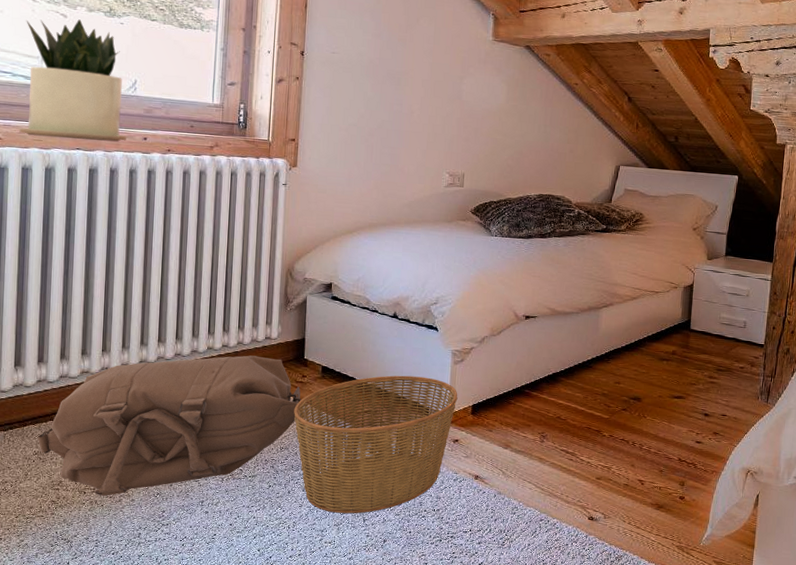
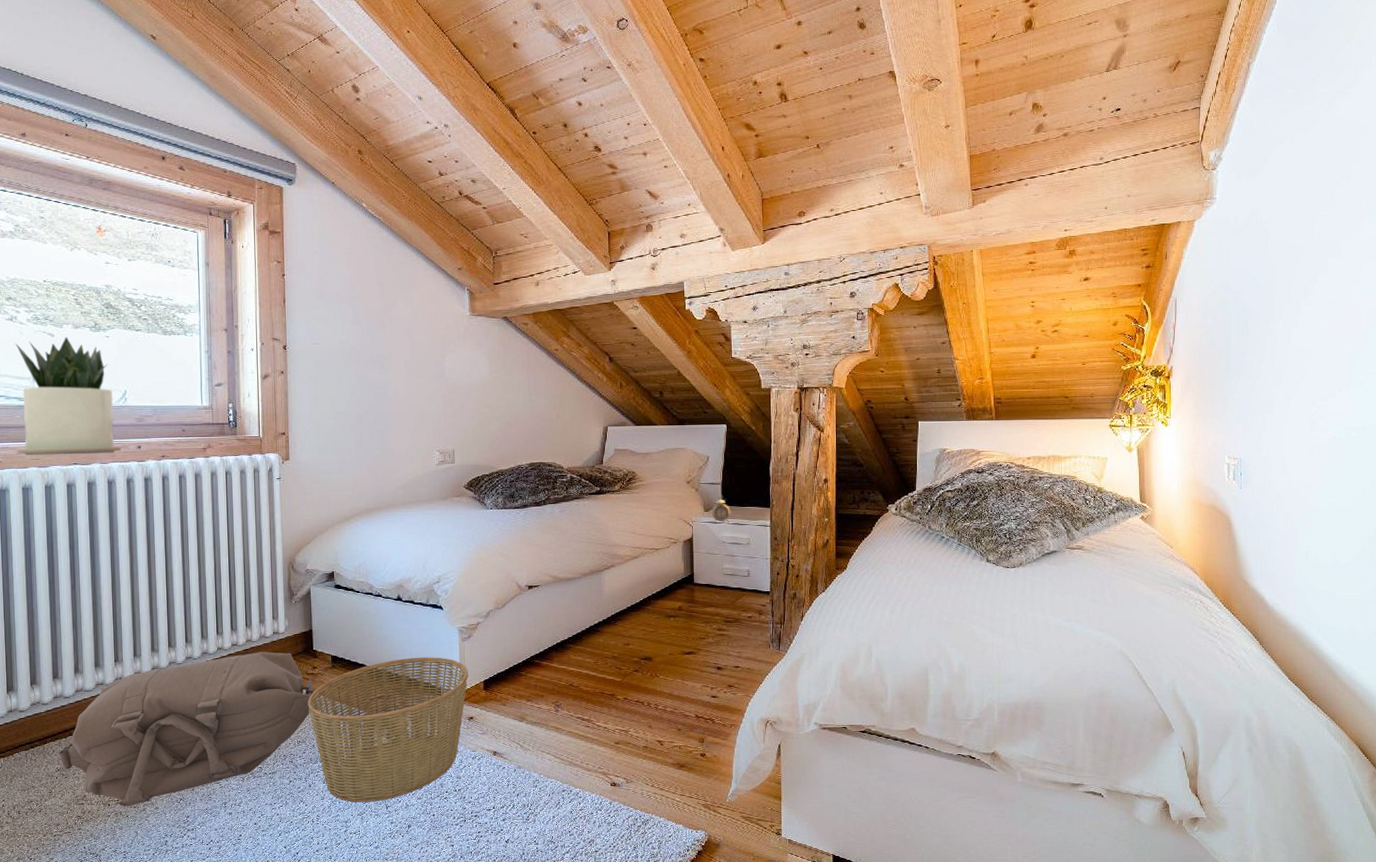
alarm clock: none [714,244,733,273] -> present [711,494,730,524]

